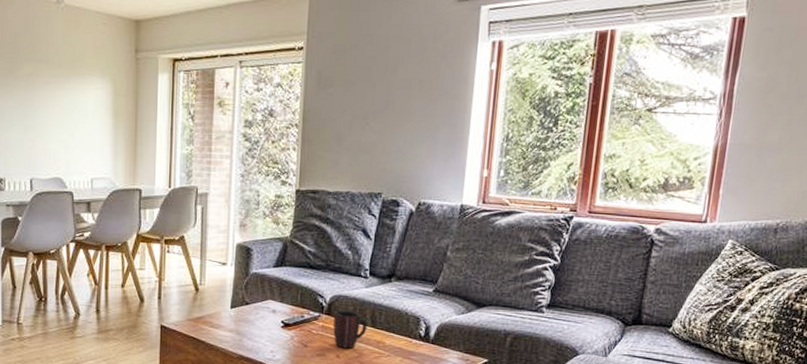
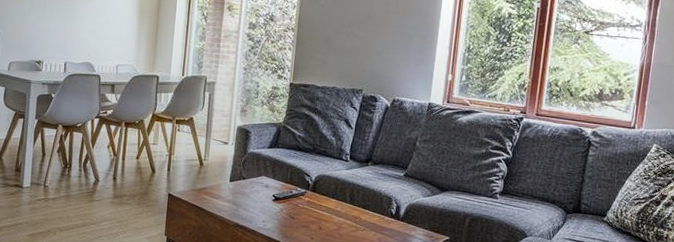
mug: present [333,310,368,348] -> none [317,188,347,222]

